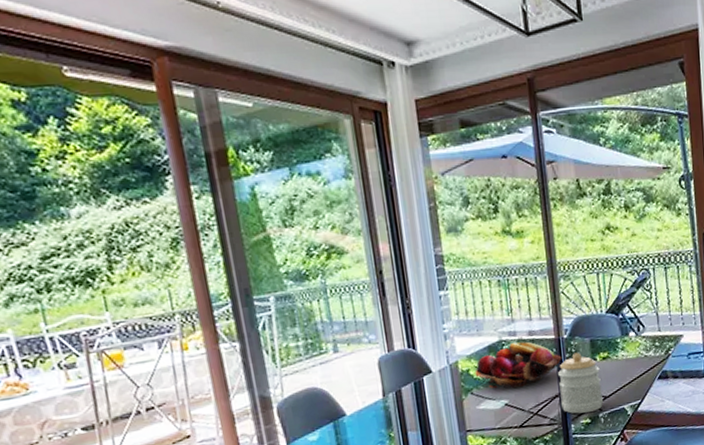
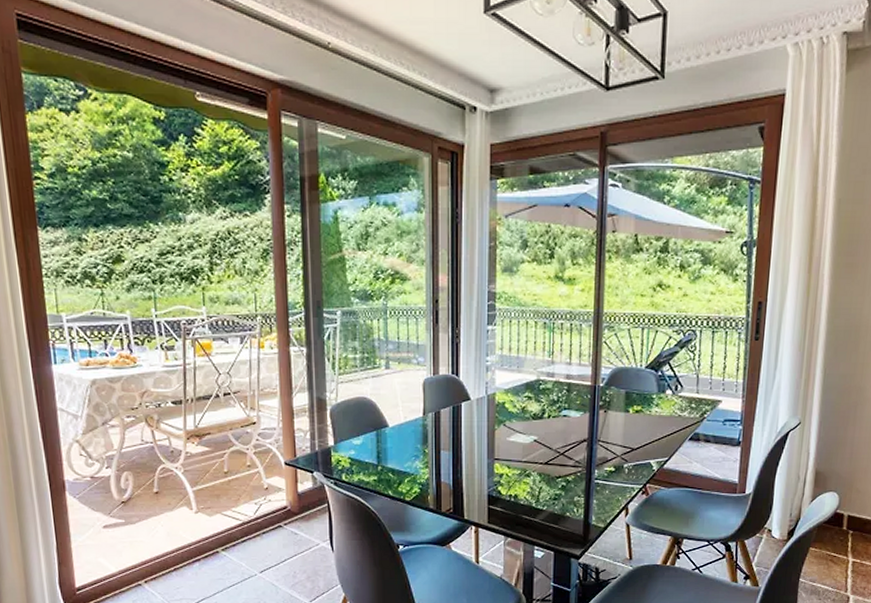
fruit basket: present [474,341,562,389] -> none [510,383,595,427]
jar: present [558,352,603,414] -> none [588,402,631,461]

